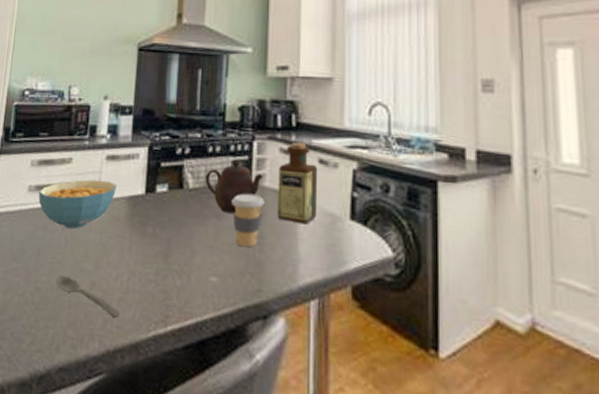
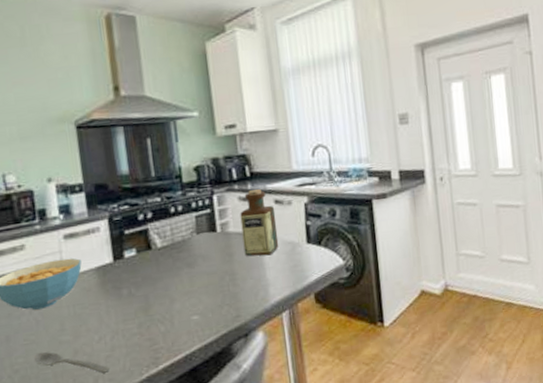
teapot: present [205,159,263,214] -> none [172,214,226,262]
coffee cup: present [232,193,265,248] -> none [201,240,232,286]

